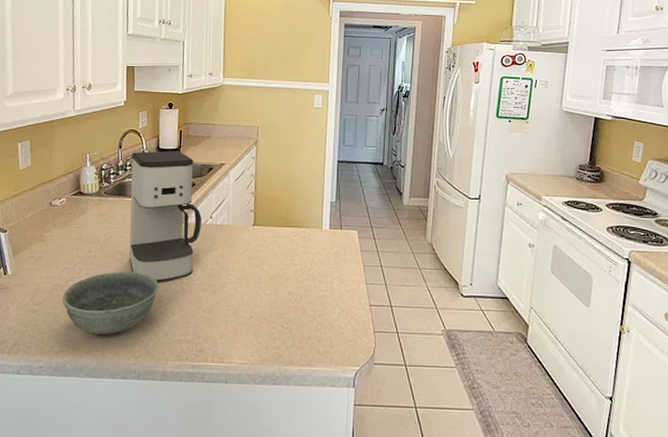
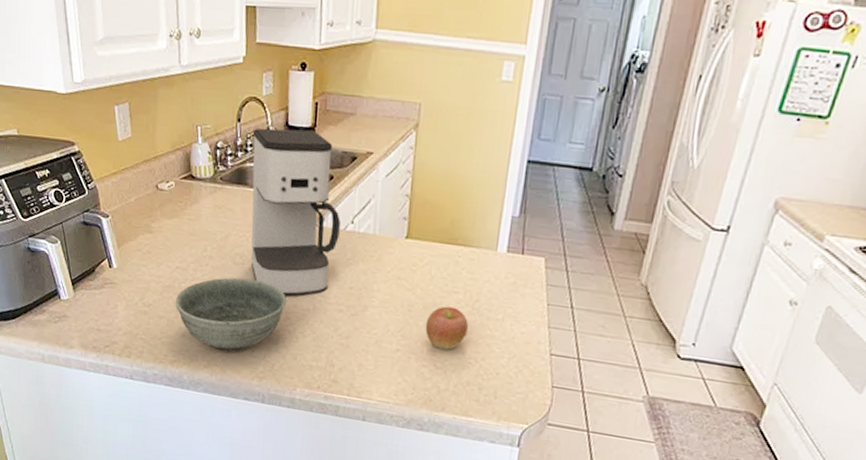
apple: none [272,276,305,312] -> present [425,306,468,350]

